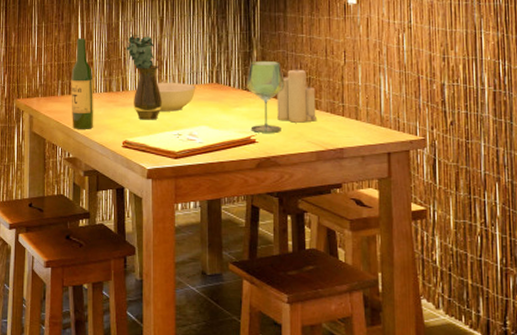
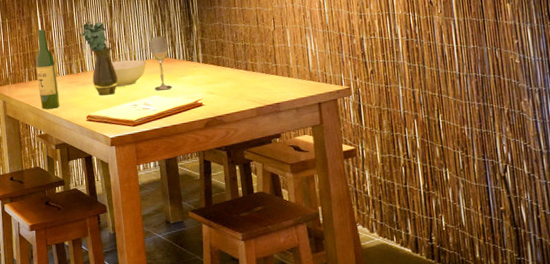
wineglass: none [201,58,223,121] -> present [149,35,172,91]
wine glass: present [246,60,286,133] -> none [189,32,224,97]
candle: present [277,65,318,123] -> none [217,35,255,85]

